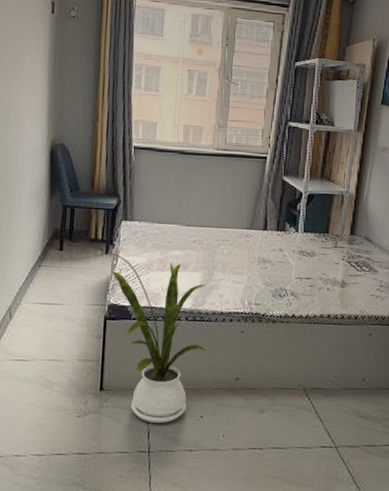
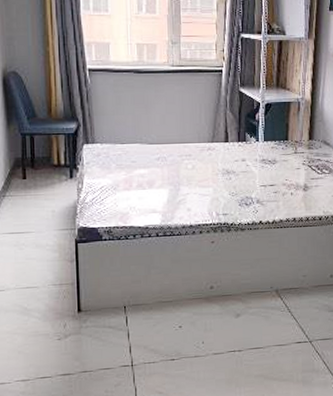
house plant: present [107,252,208,423] -> none [71,176,181,338]

